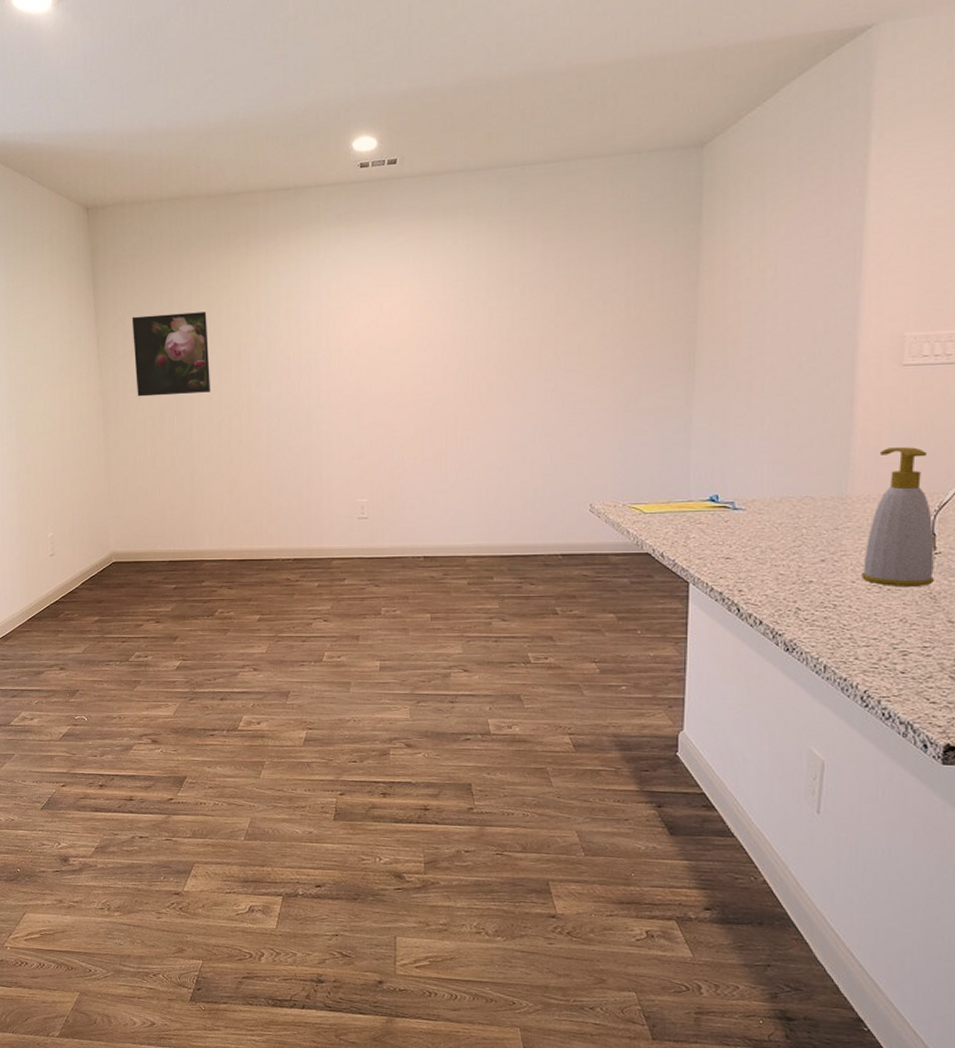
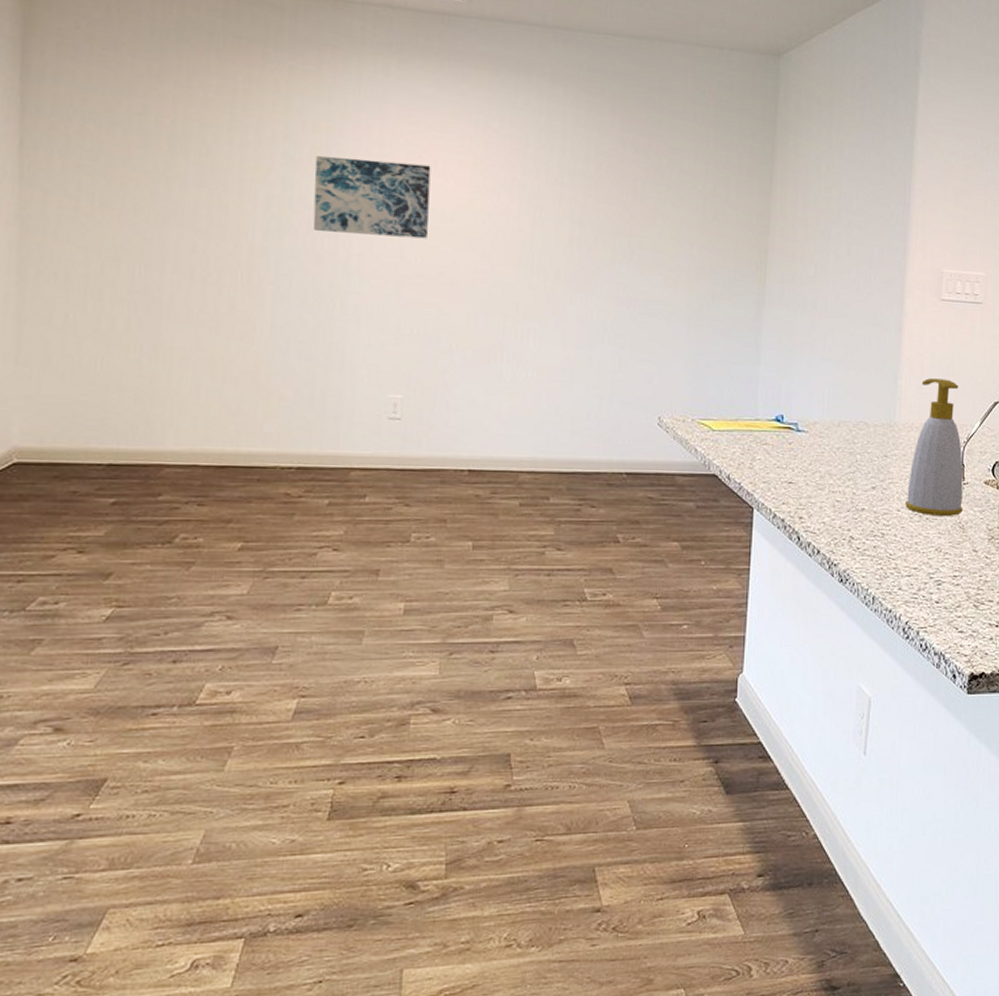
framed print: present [131,311,210,397] -> none [79,119,198,237]
wall art: none [289,310,379,377] -> present [313,156,431,239]

